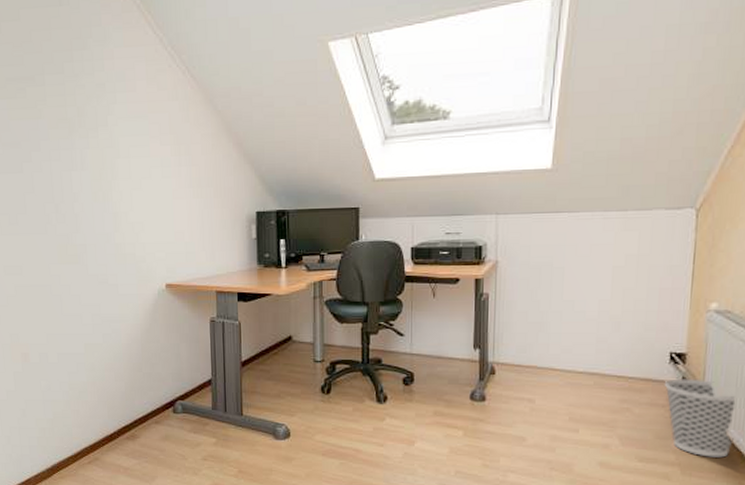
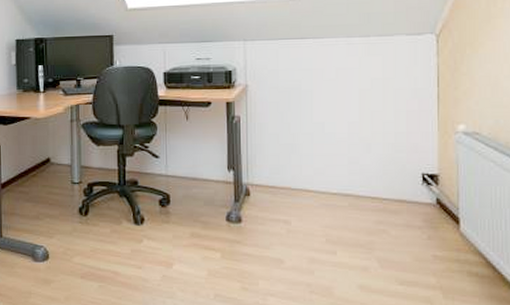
wastebasket: present [664,378,736,458] -> none [418,200,494,281]

